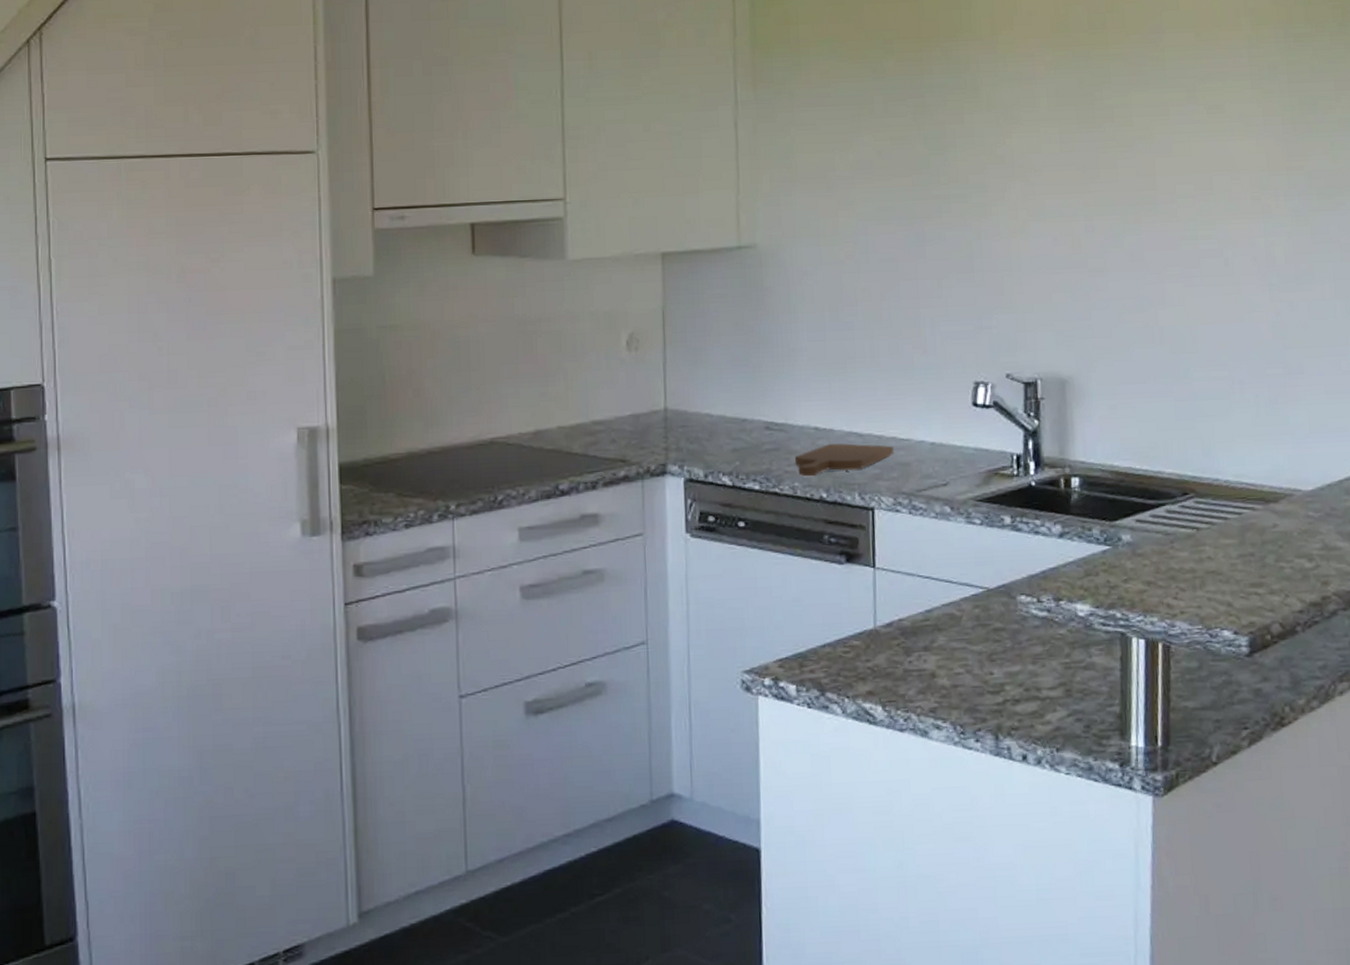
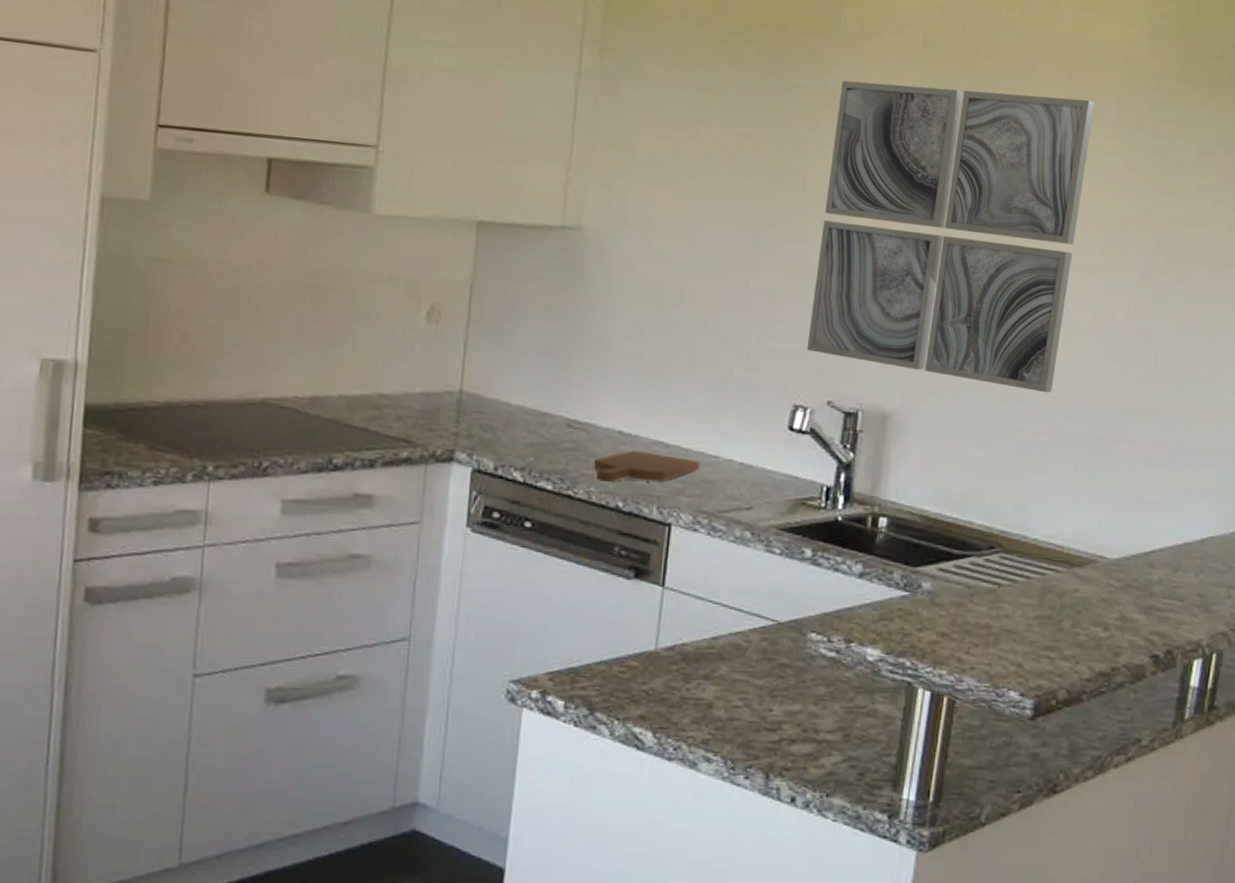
wall art: none [979,55,1226,339] -> present [806,80,1095,393]

